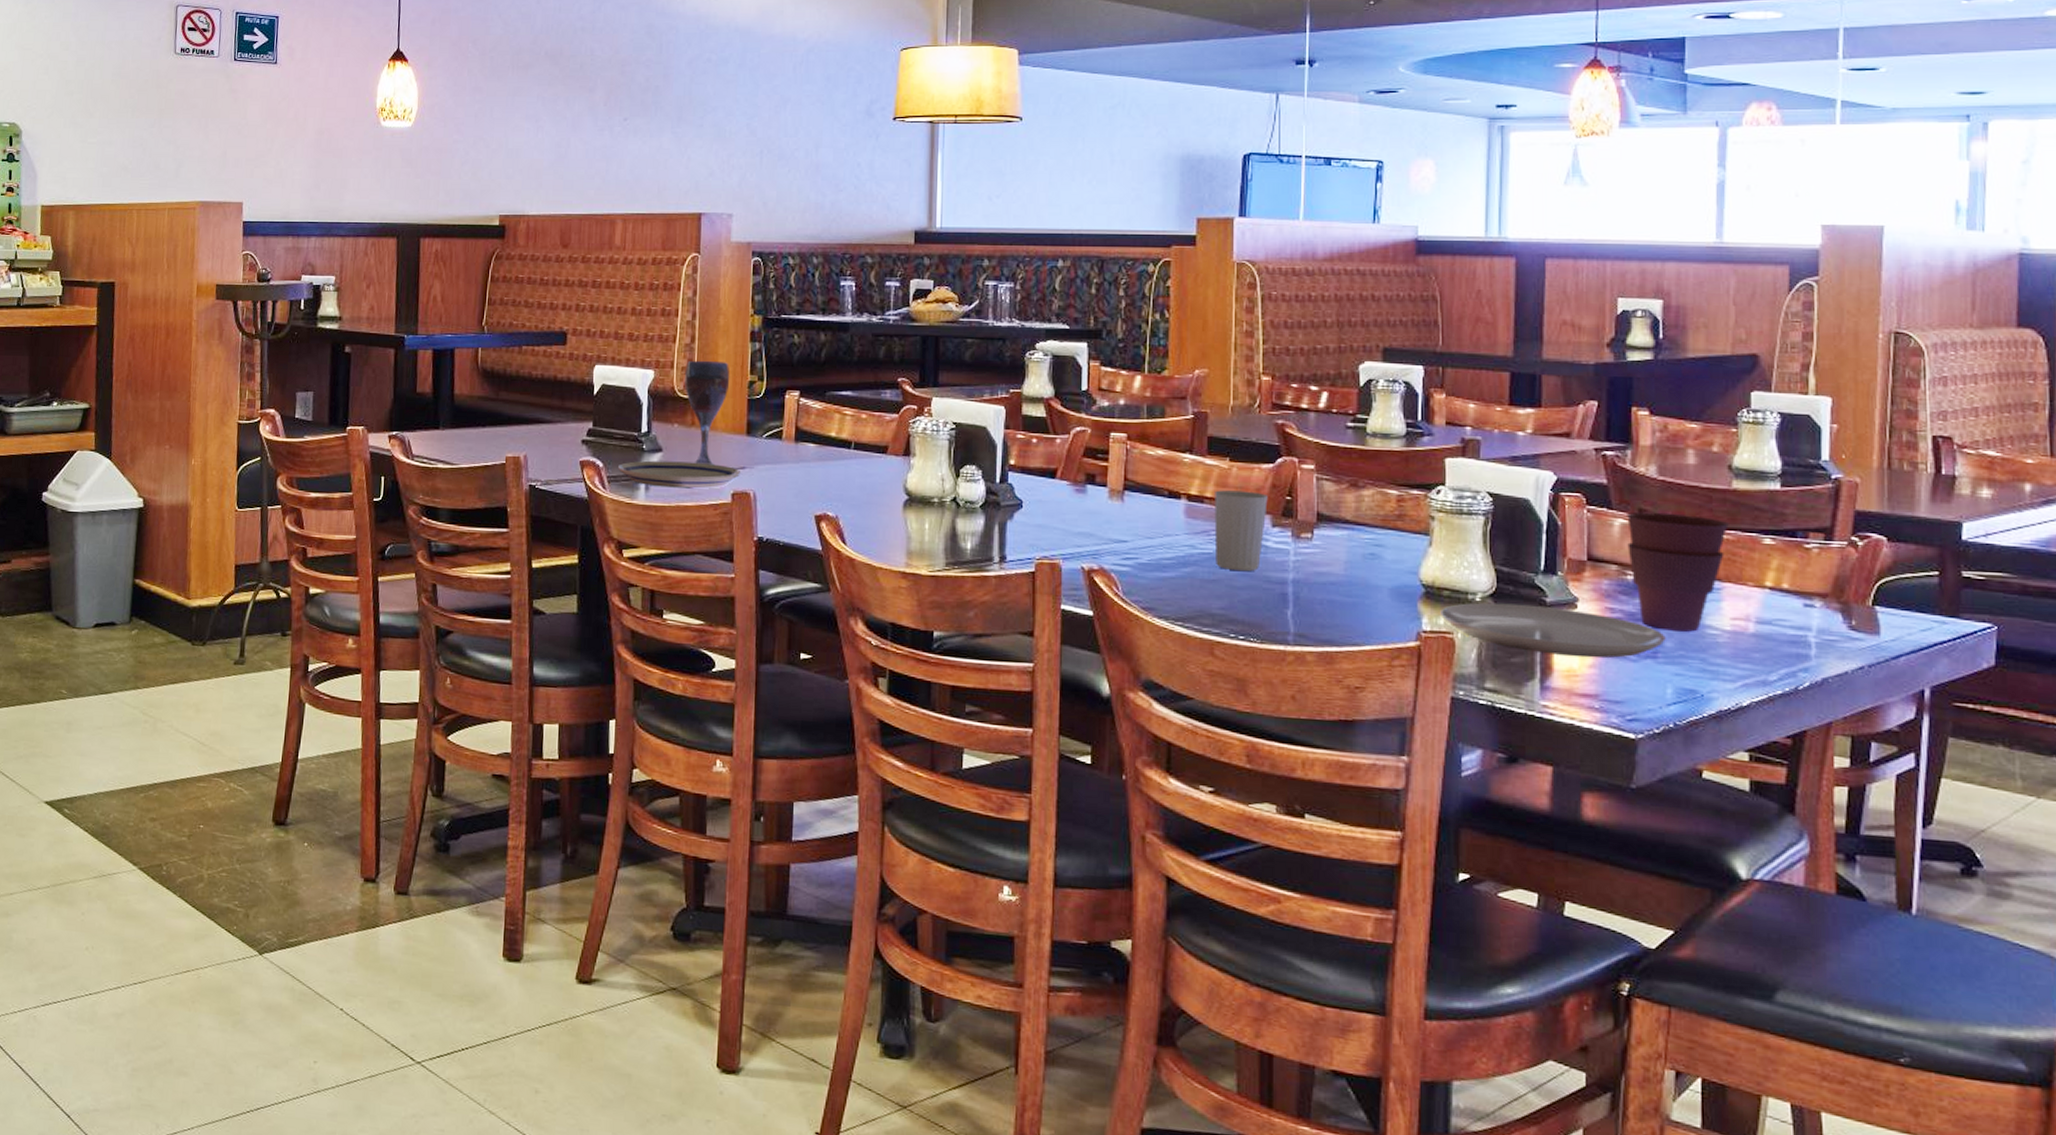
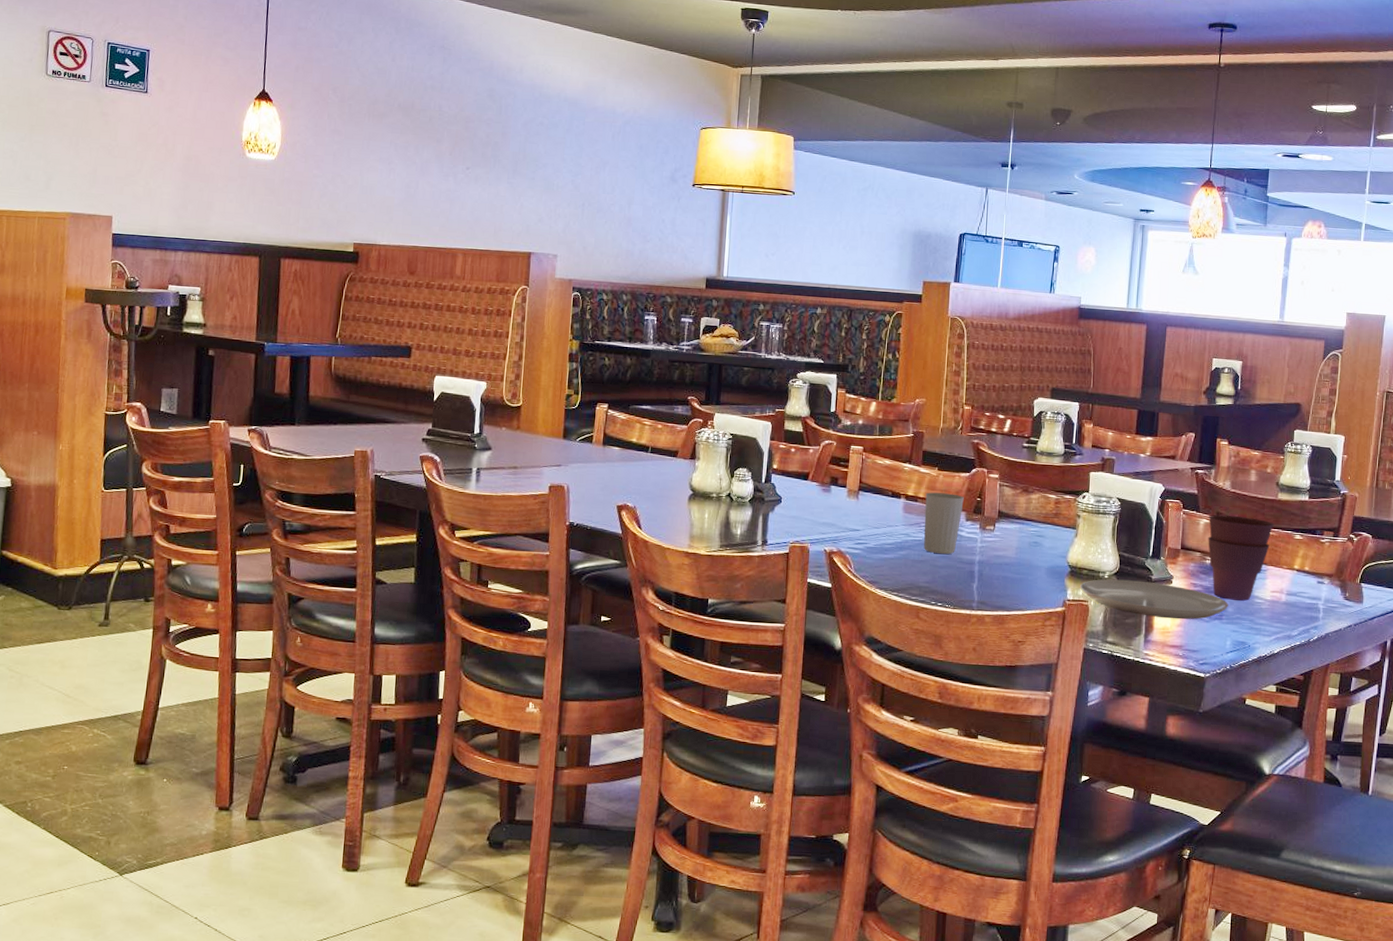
plate: present [617,460,740,489] -> none [452,457,557,482]
cup: present [685,360,730,466] -> none [512,375,551,463]

